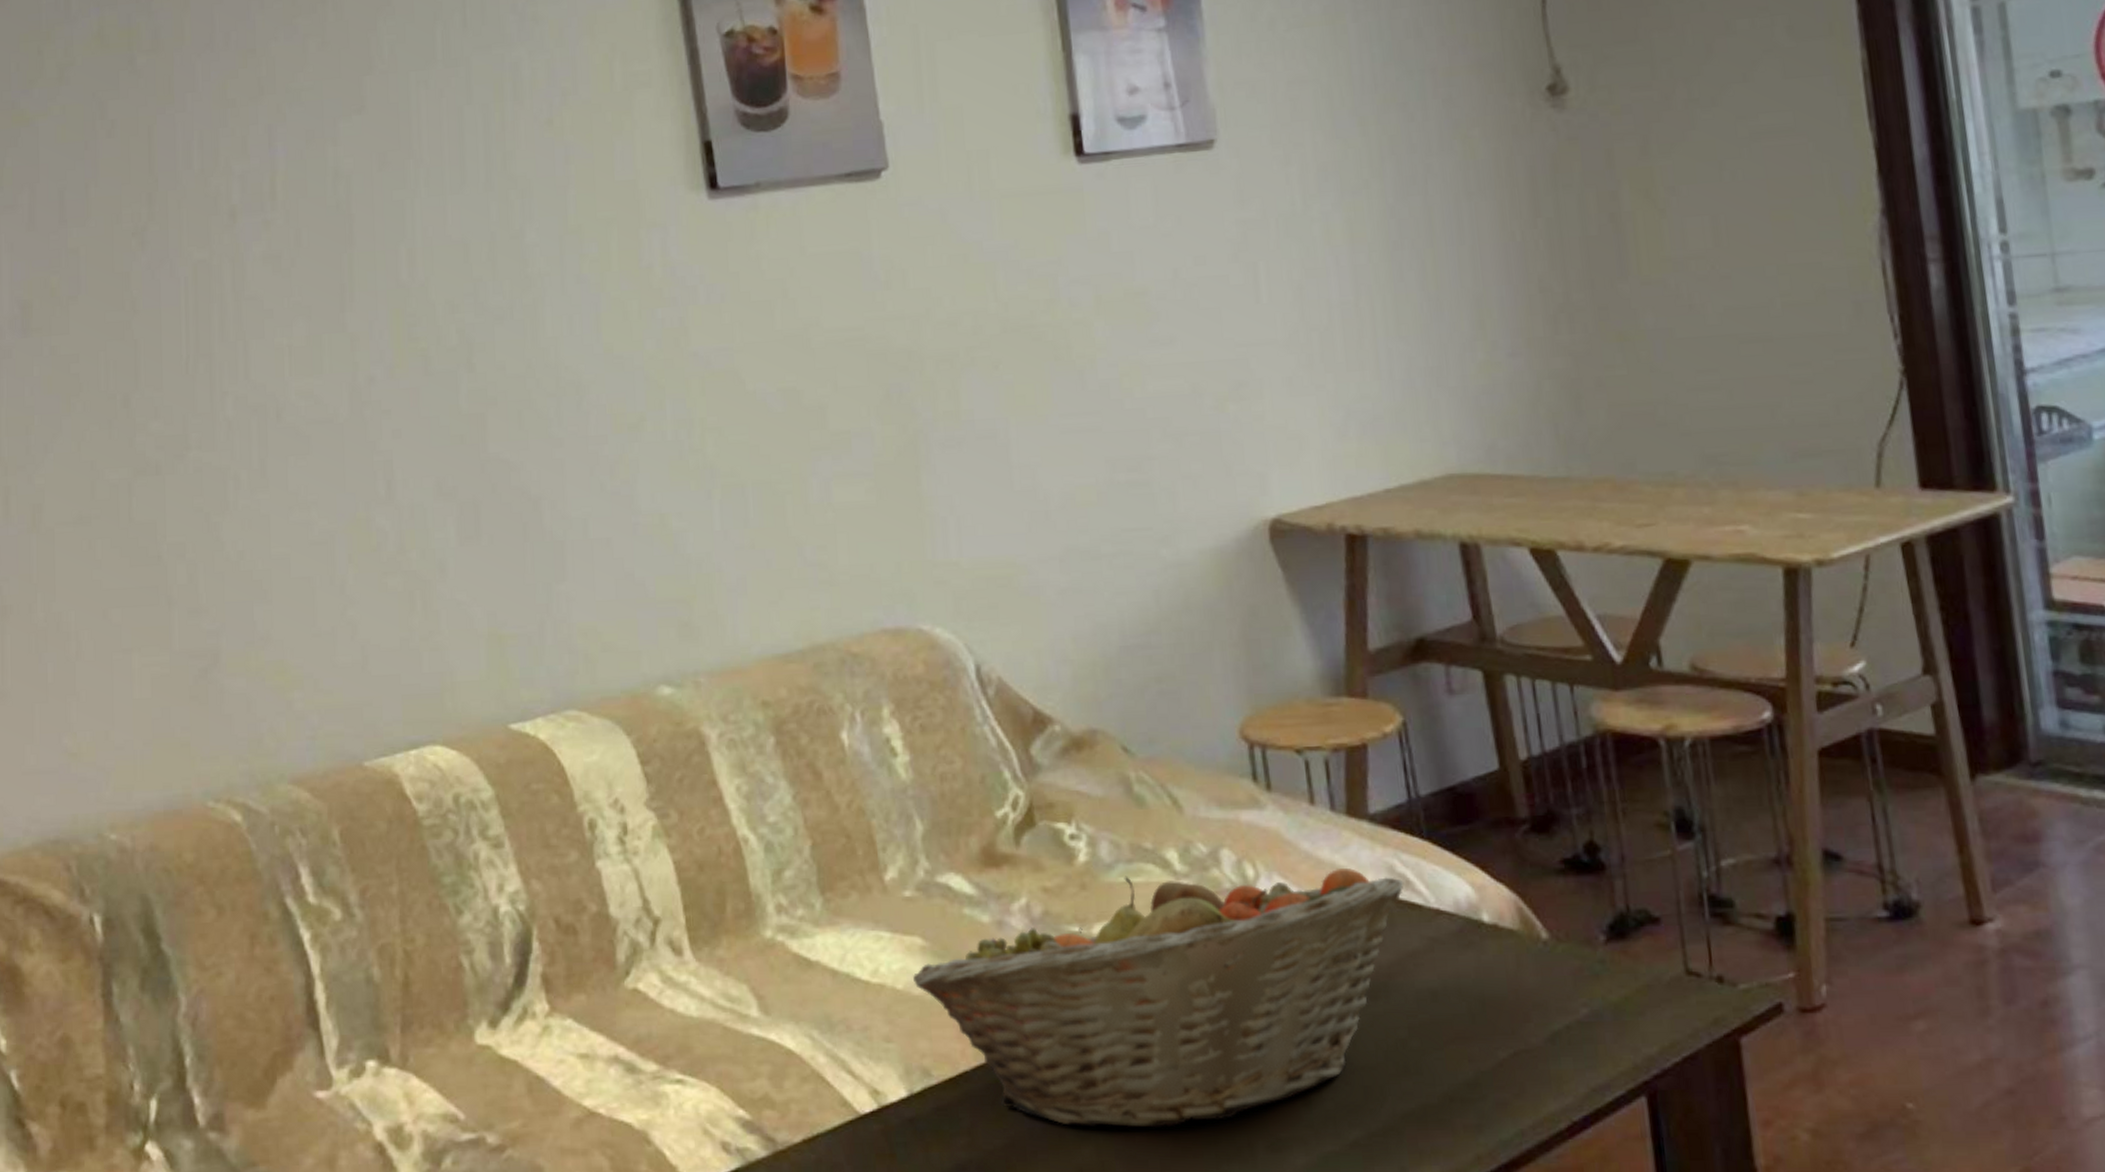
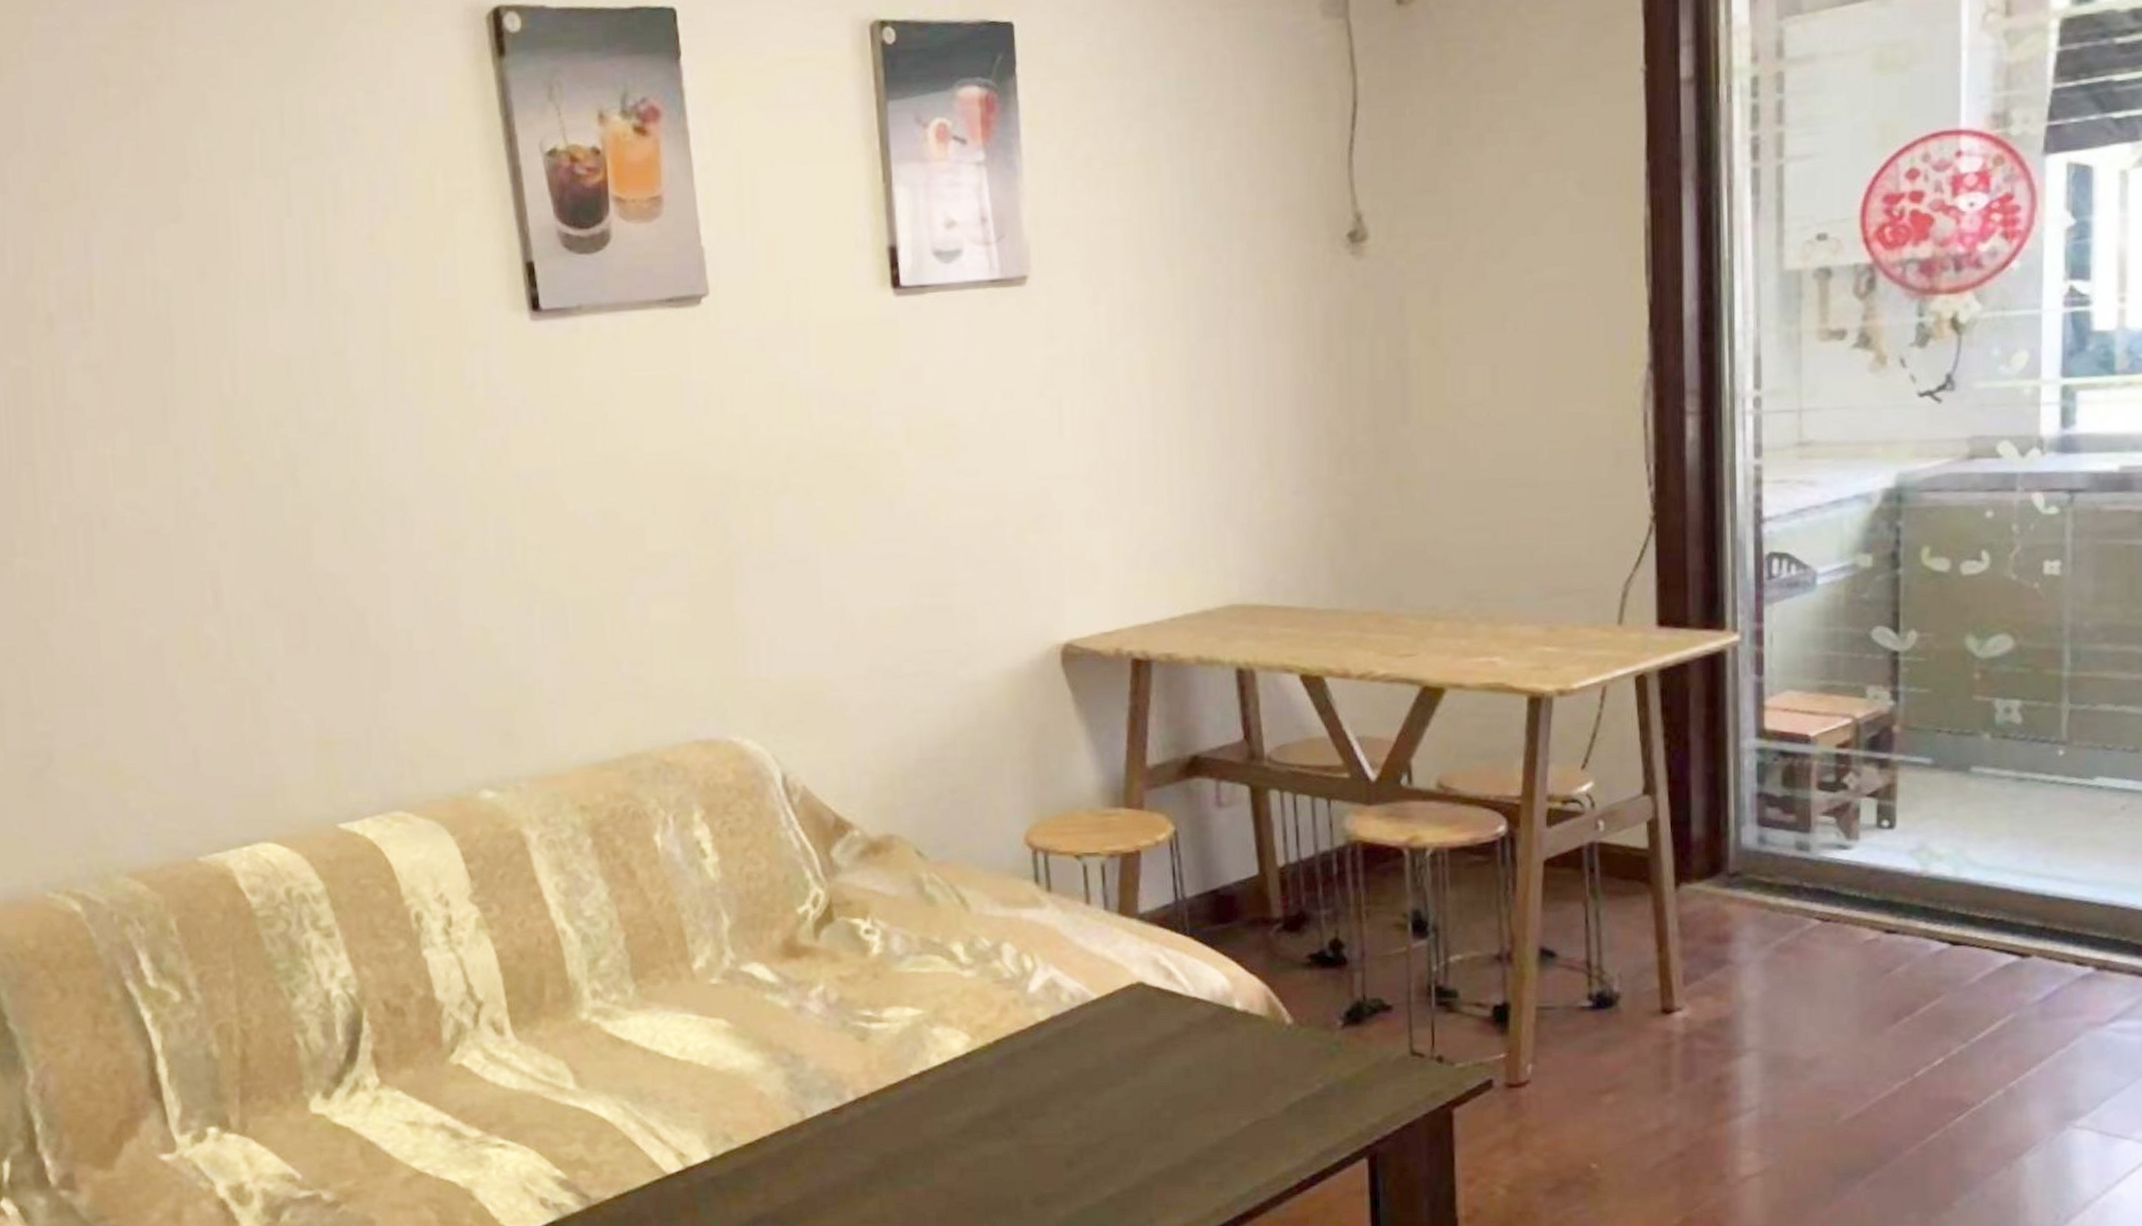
fruit basket: present [912,868,1404,1128] -> none [717,961,1167,1186]

